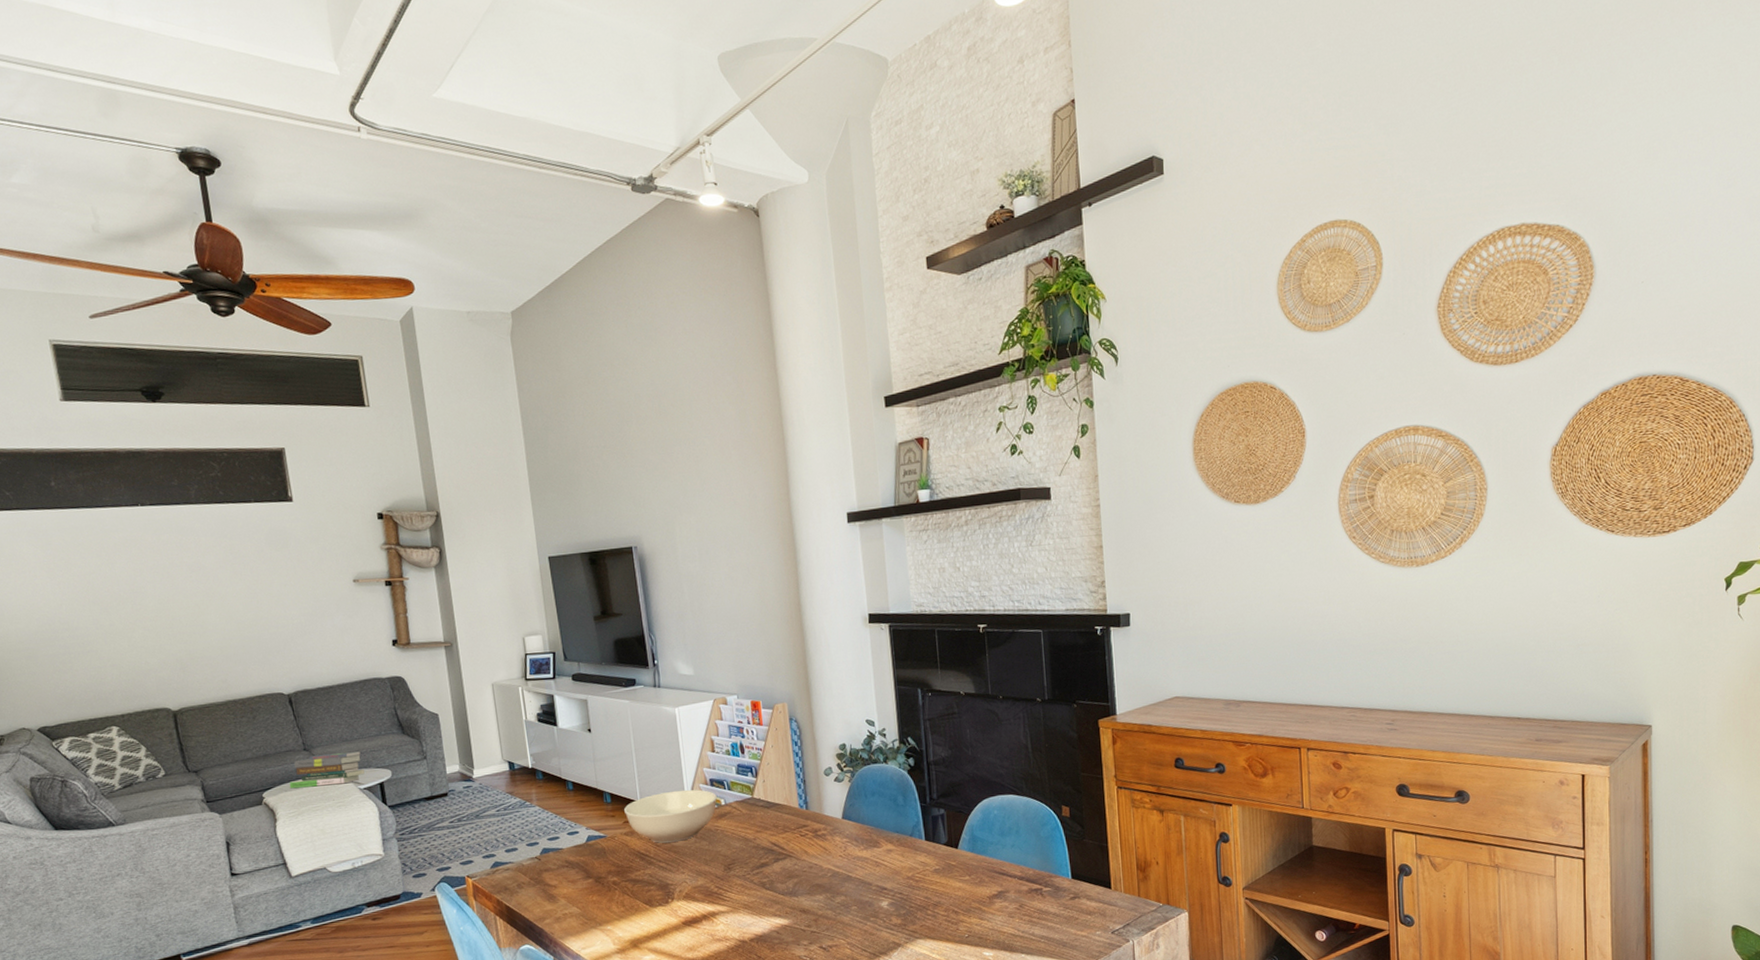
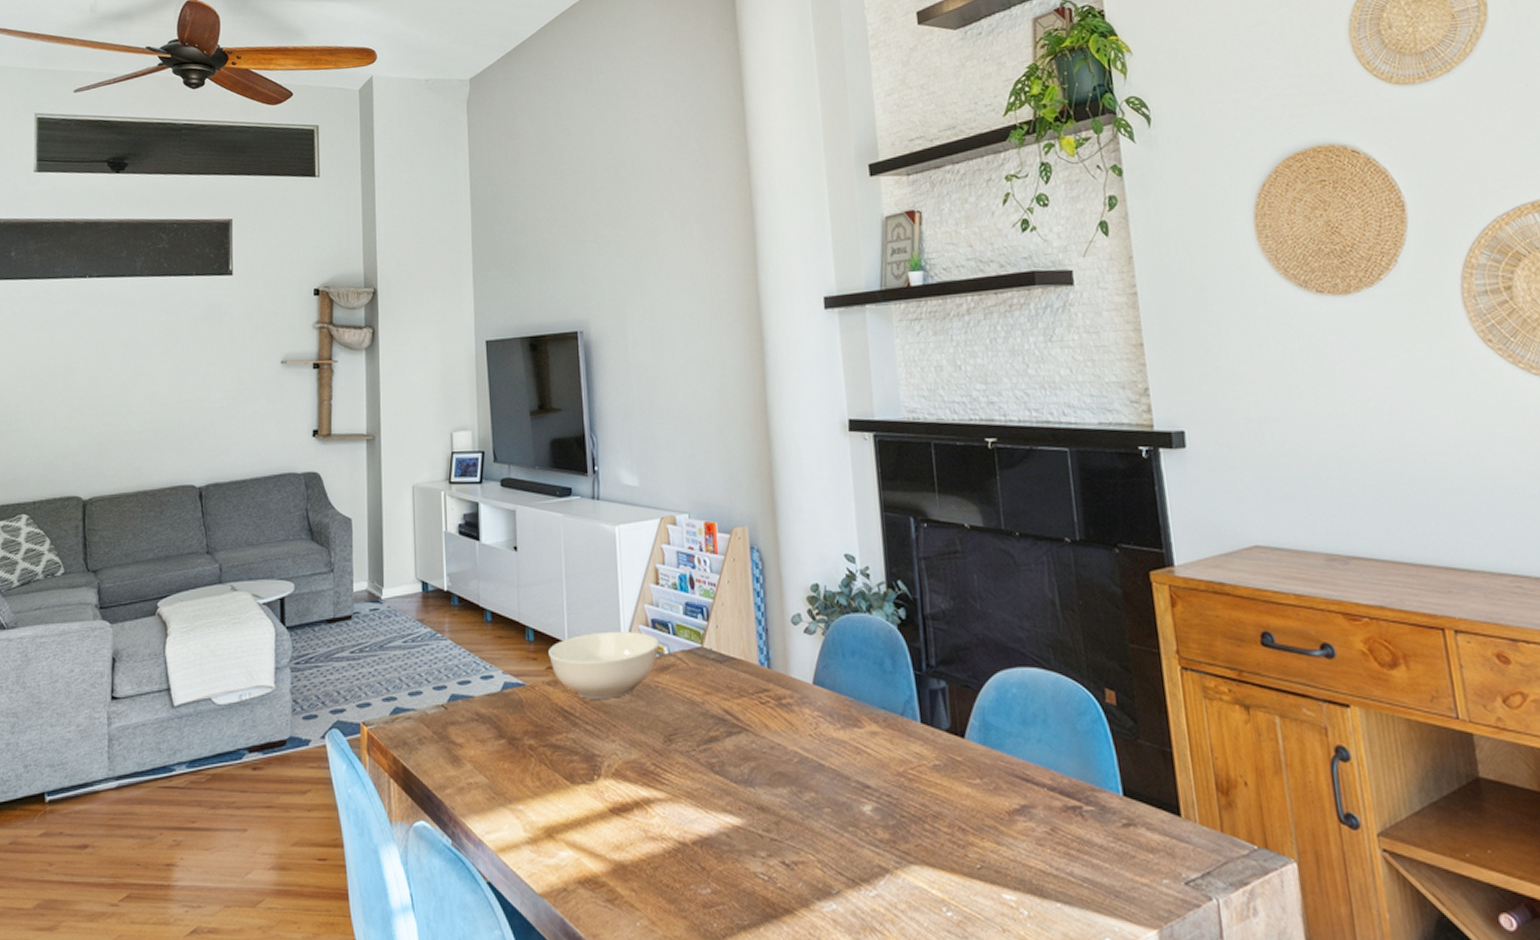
books: present [289,752,365,789] -> none [186,559,266,599]

